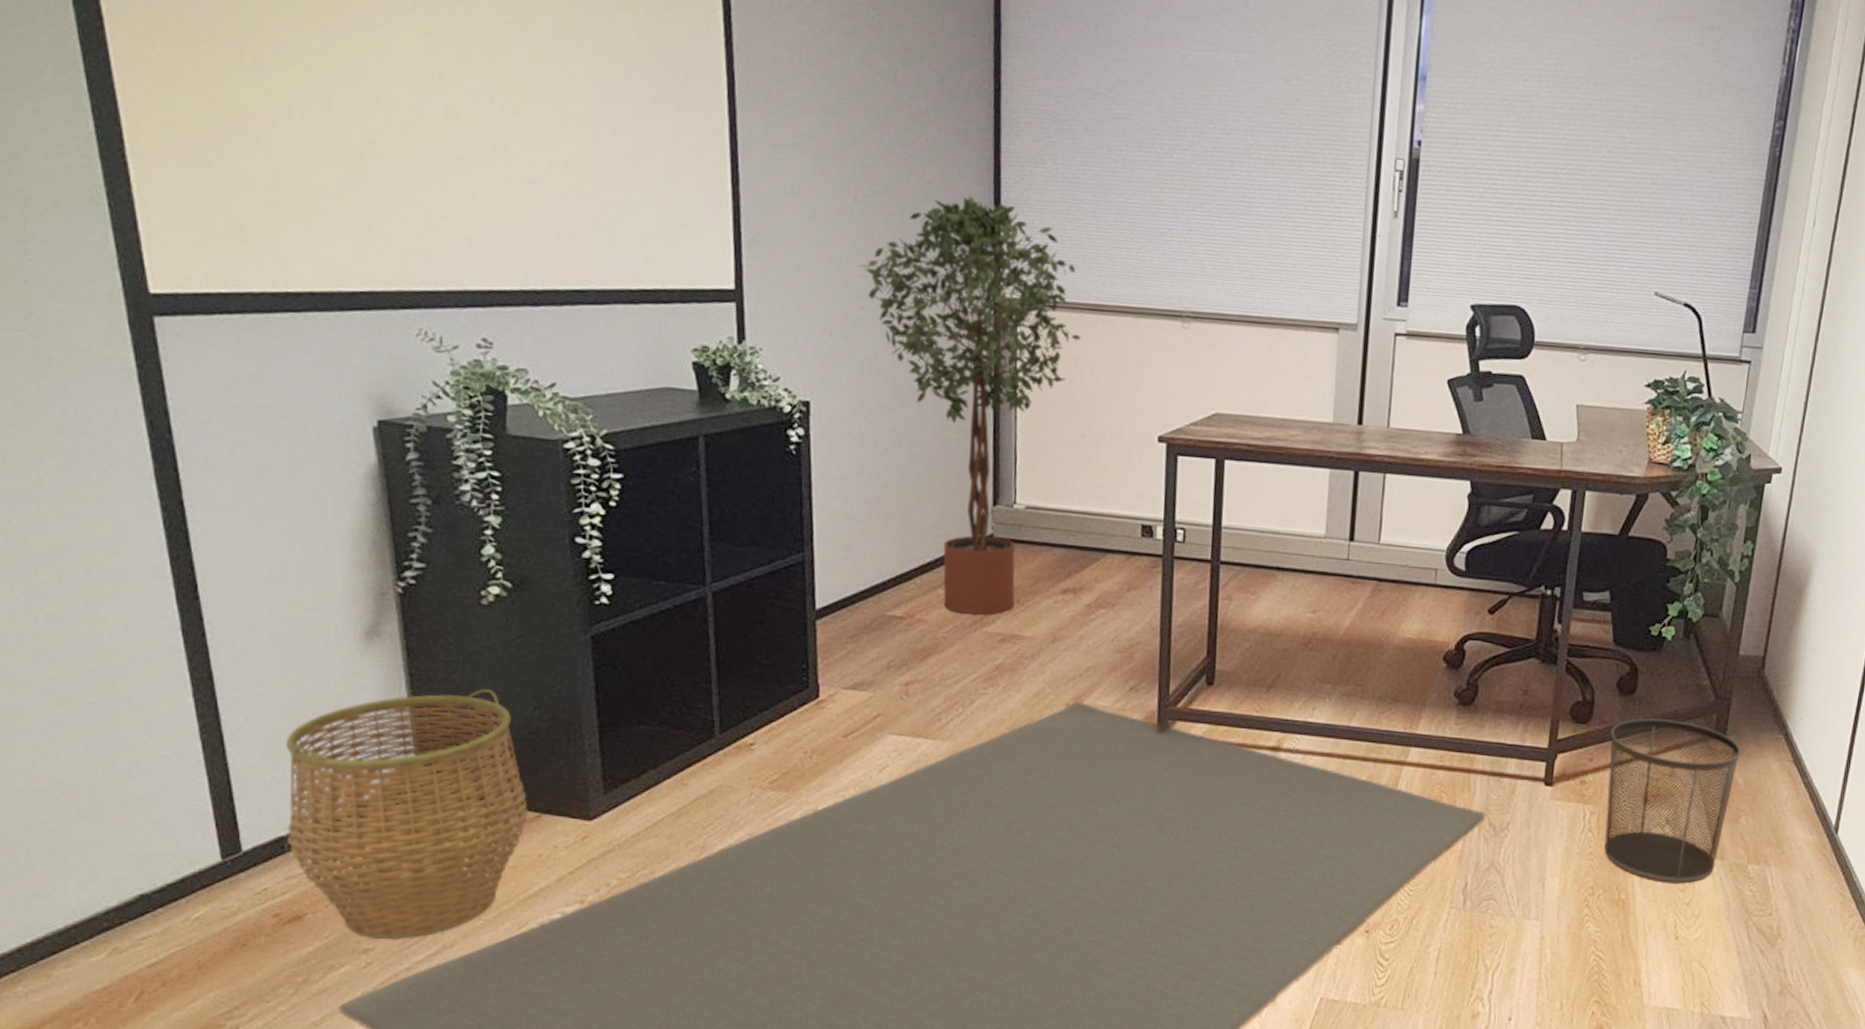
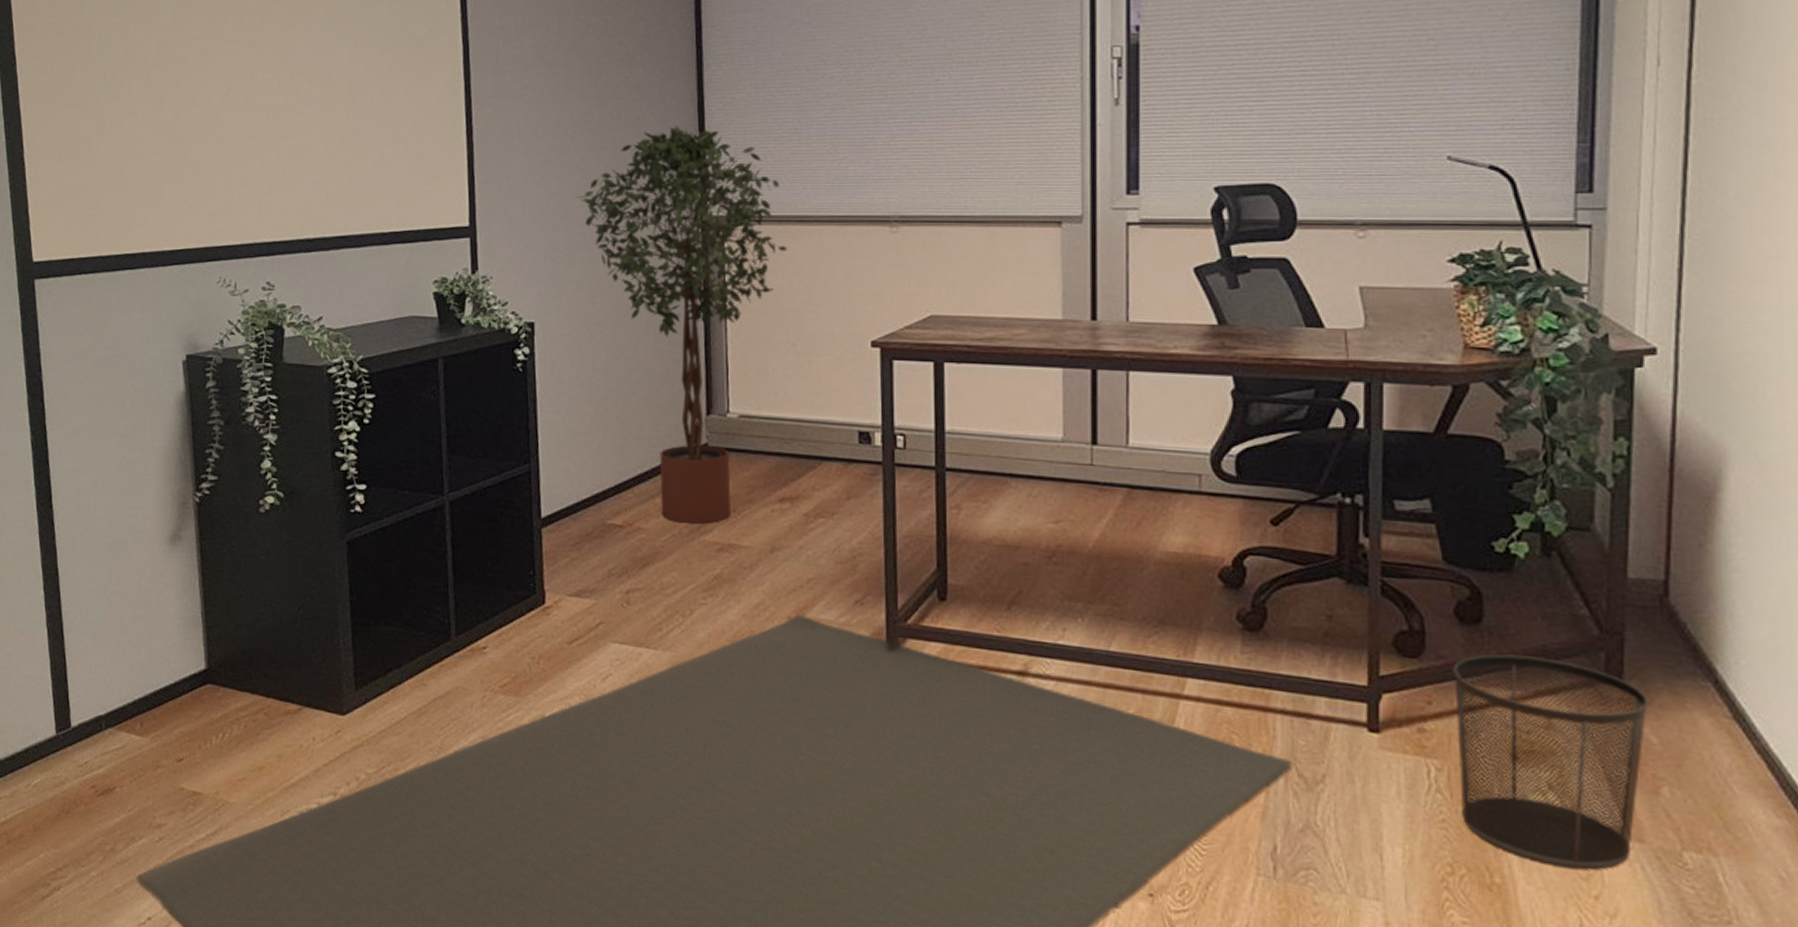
basket: present [285,689,529,939] -> none [104,589,293,817]

